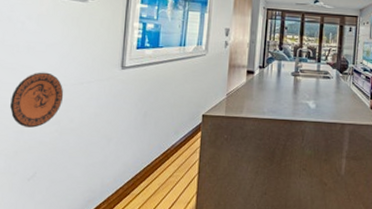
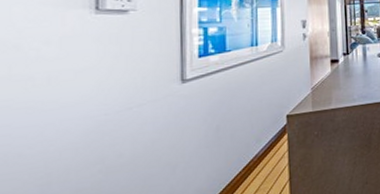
decorative plate: present [10,72,64,128] -> none [28,103,106,177]

